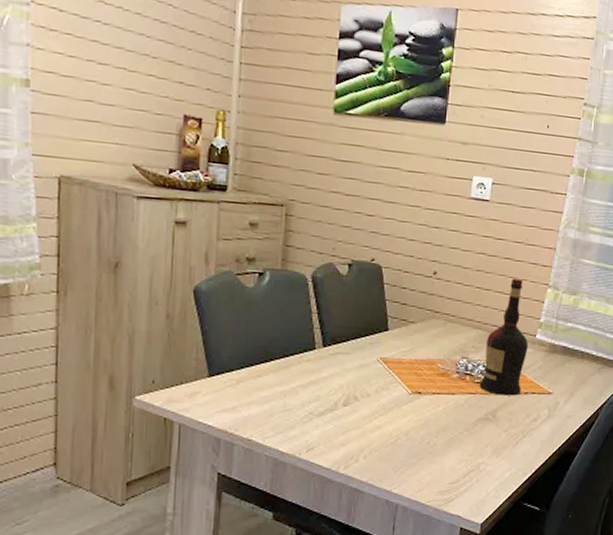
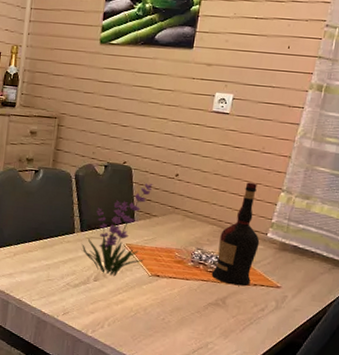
plant: none [324,283,408,399] -> present [81,183,153,277]

